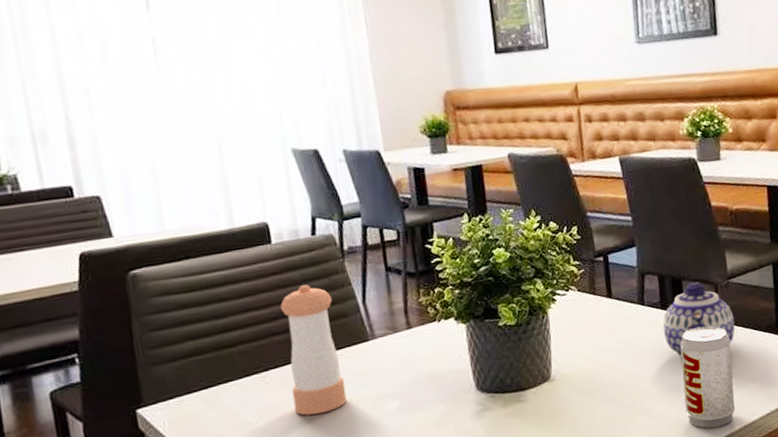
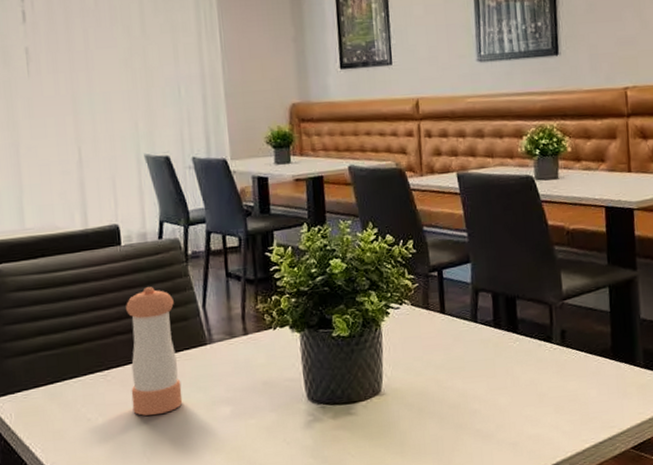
teapot: present [663,281,735,358] -> none [495,301,569,379]
beverage can: present [680,326,735,429] -> none [512,347,567,454]

